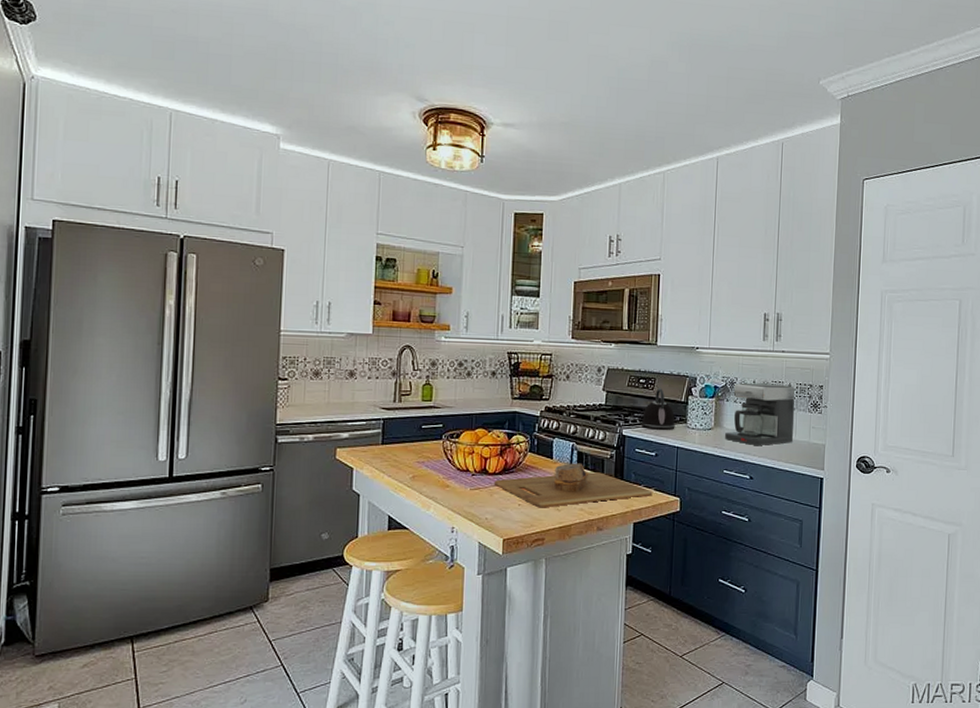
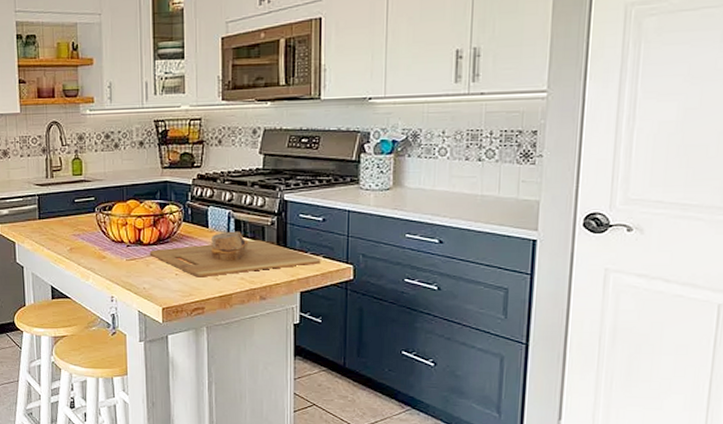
kettle: present [641,388,675,431] -> none [304,147,346,194]
coffee maker: present [725,382,795,446] -> none [407,132,498,206]

